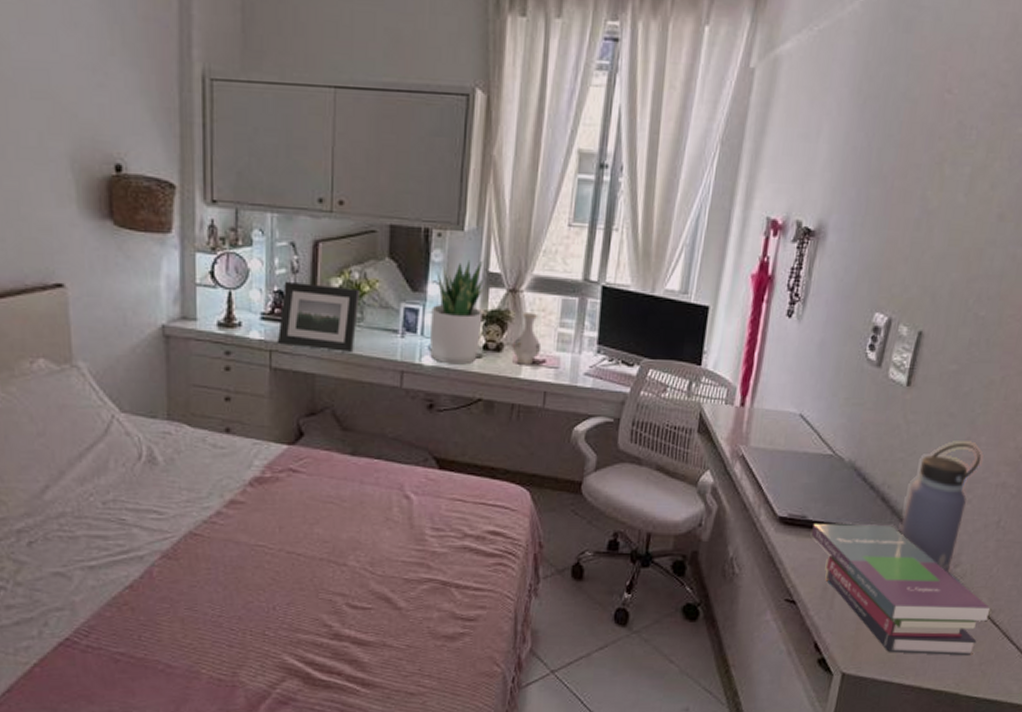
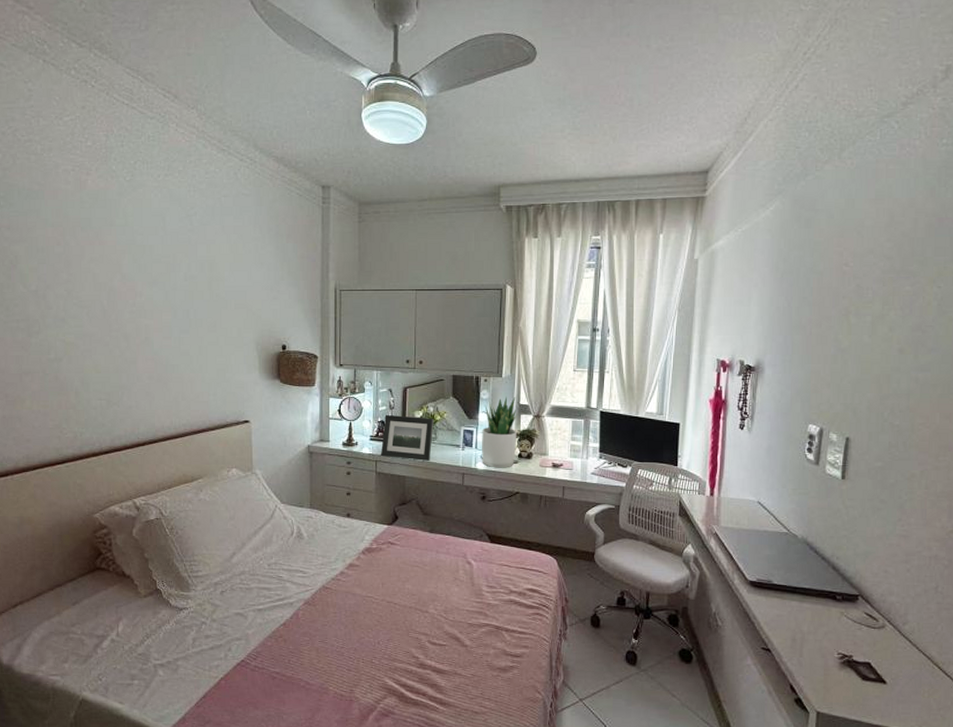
vase: present [511,313,542,366] -> none [538,431,559,469]
books: present [812,524,991,656] -> none [778,587,941,702]
water bottle: present [899,442,981,573] -> none [851,523,913,629]

